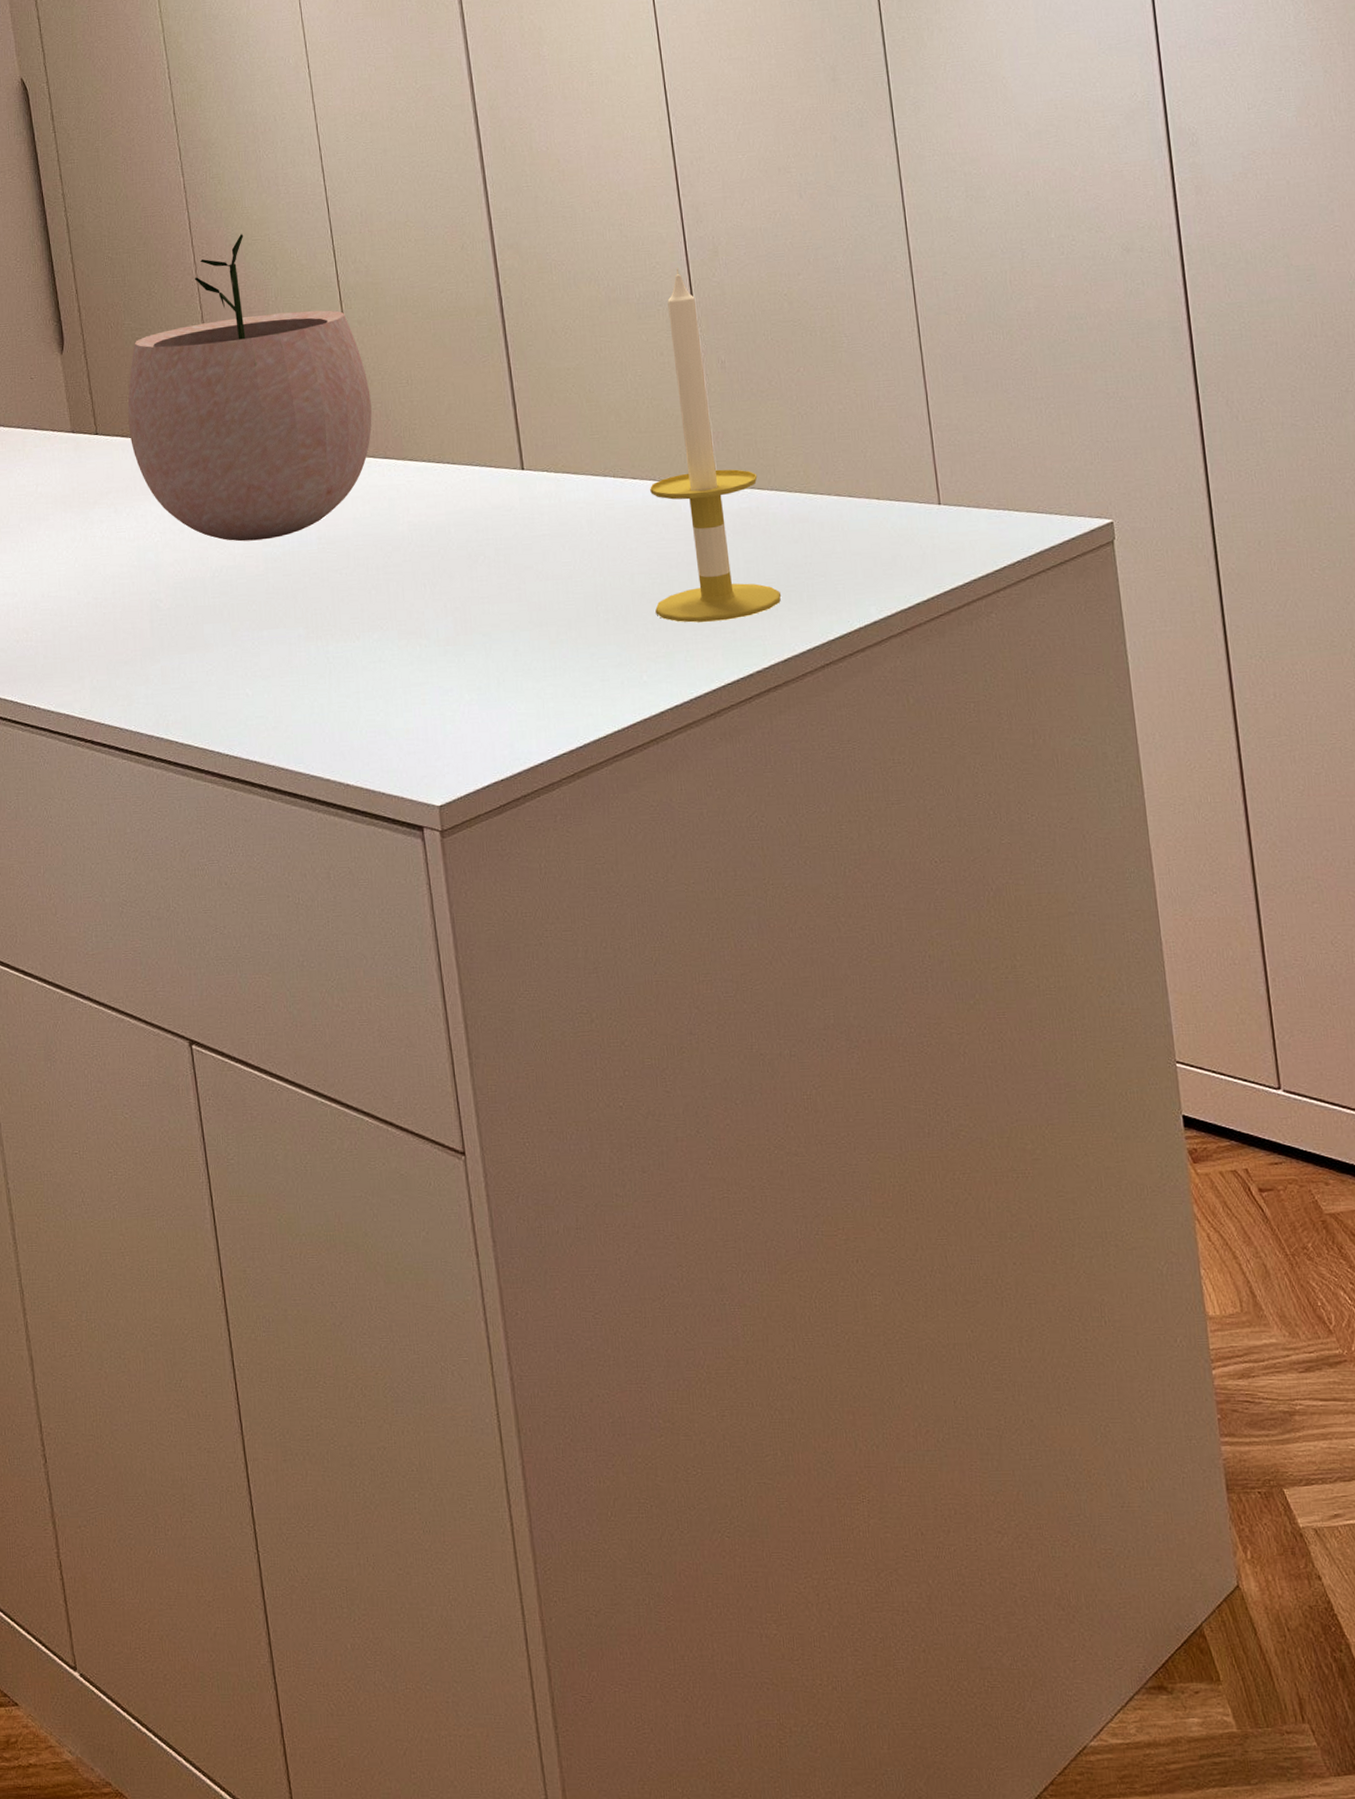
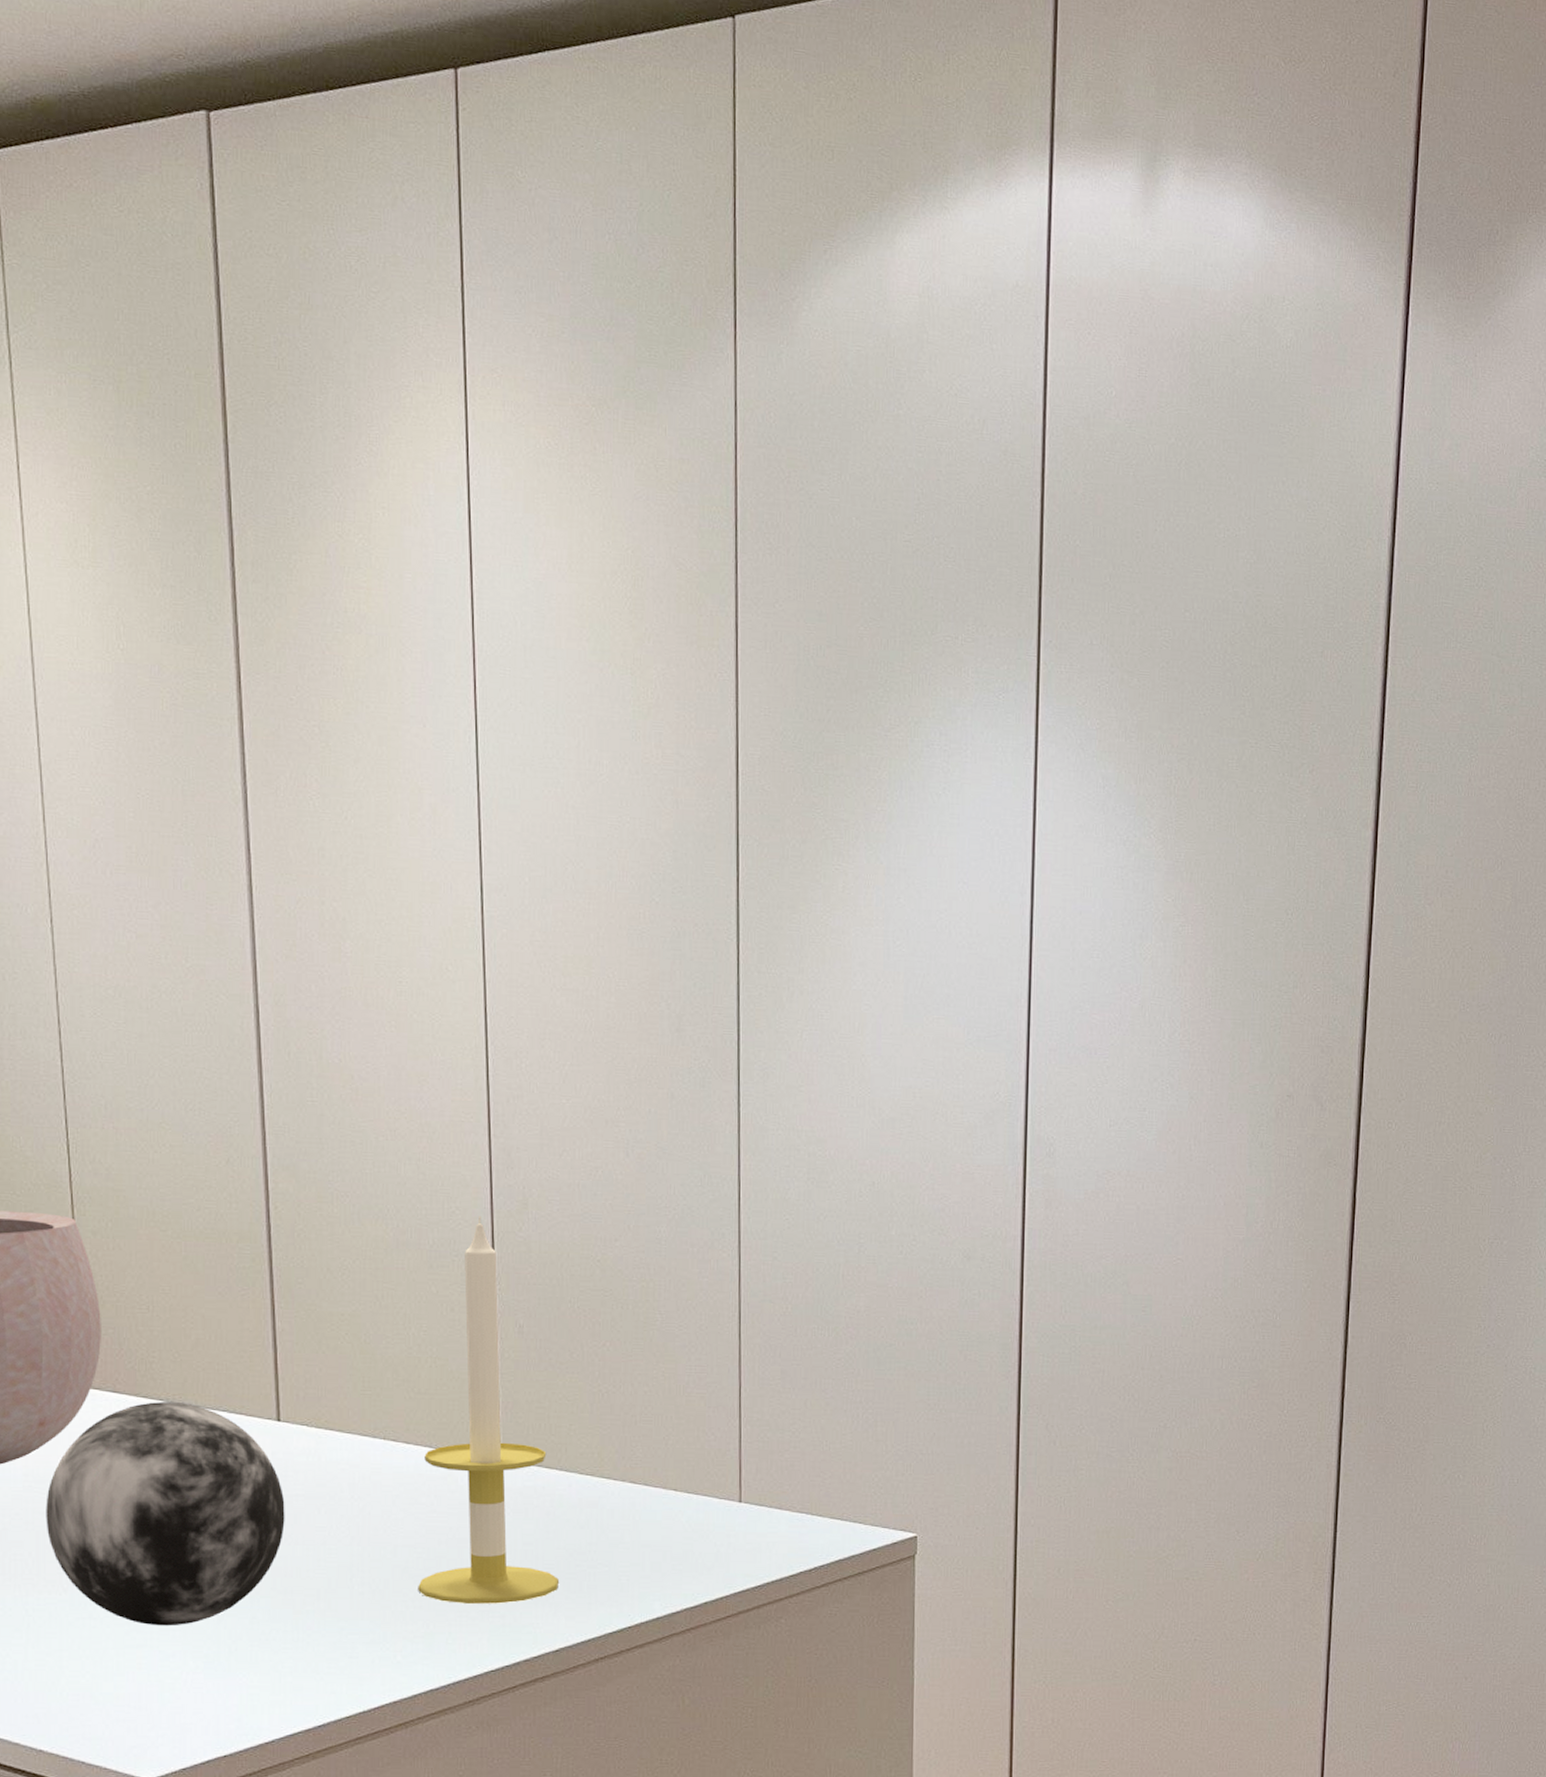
decorative orb: none [337,461,536,664] -> present [46,1401,285,1626]

